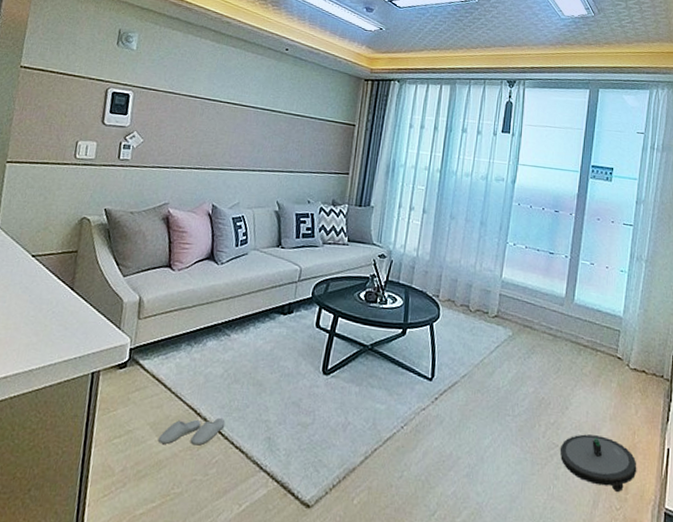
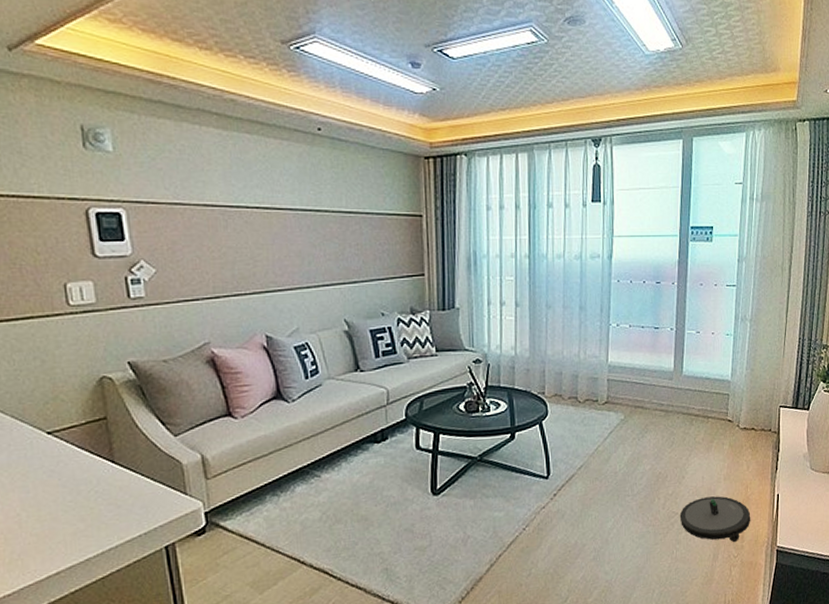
slippers: present [157,418,226,446] -> none [262,561,335,600]

